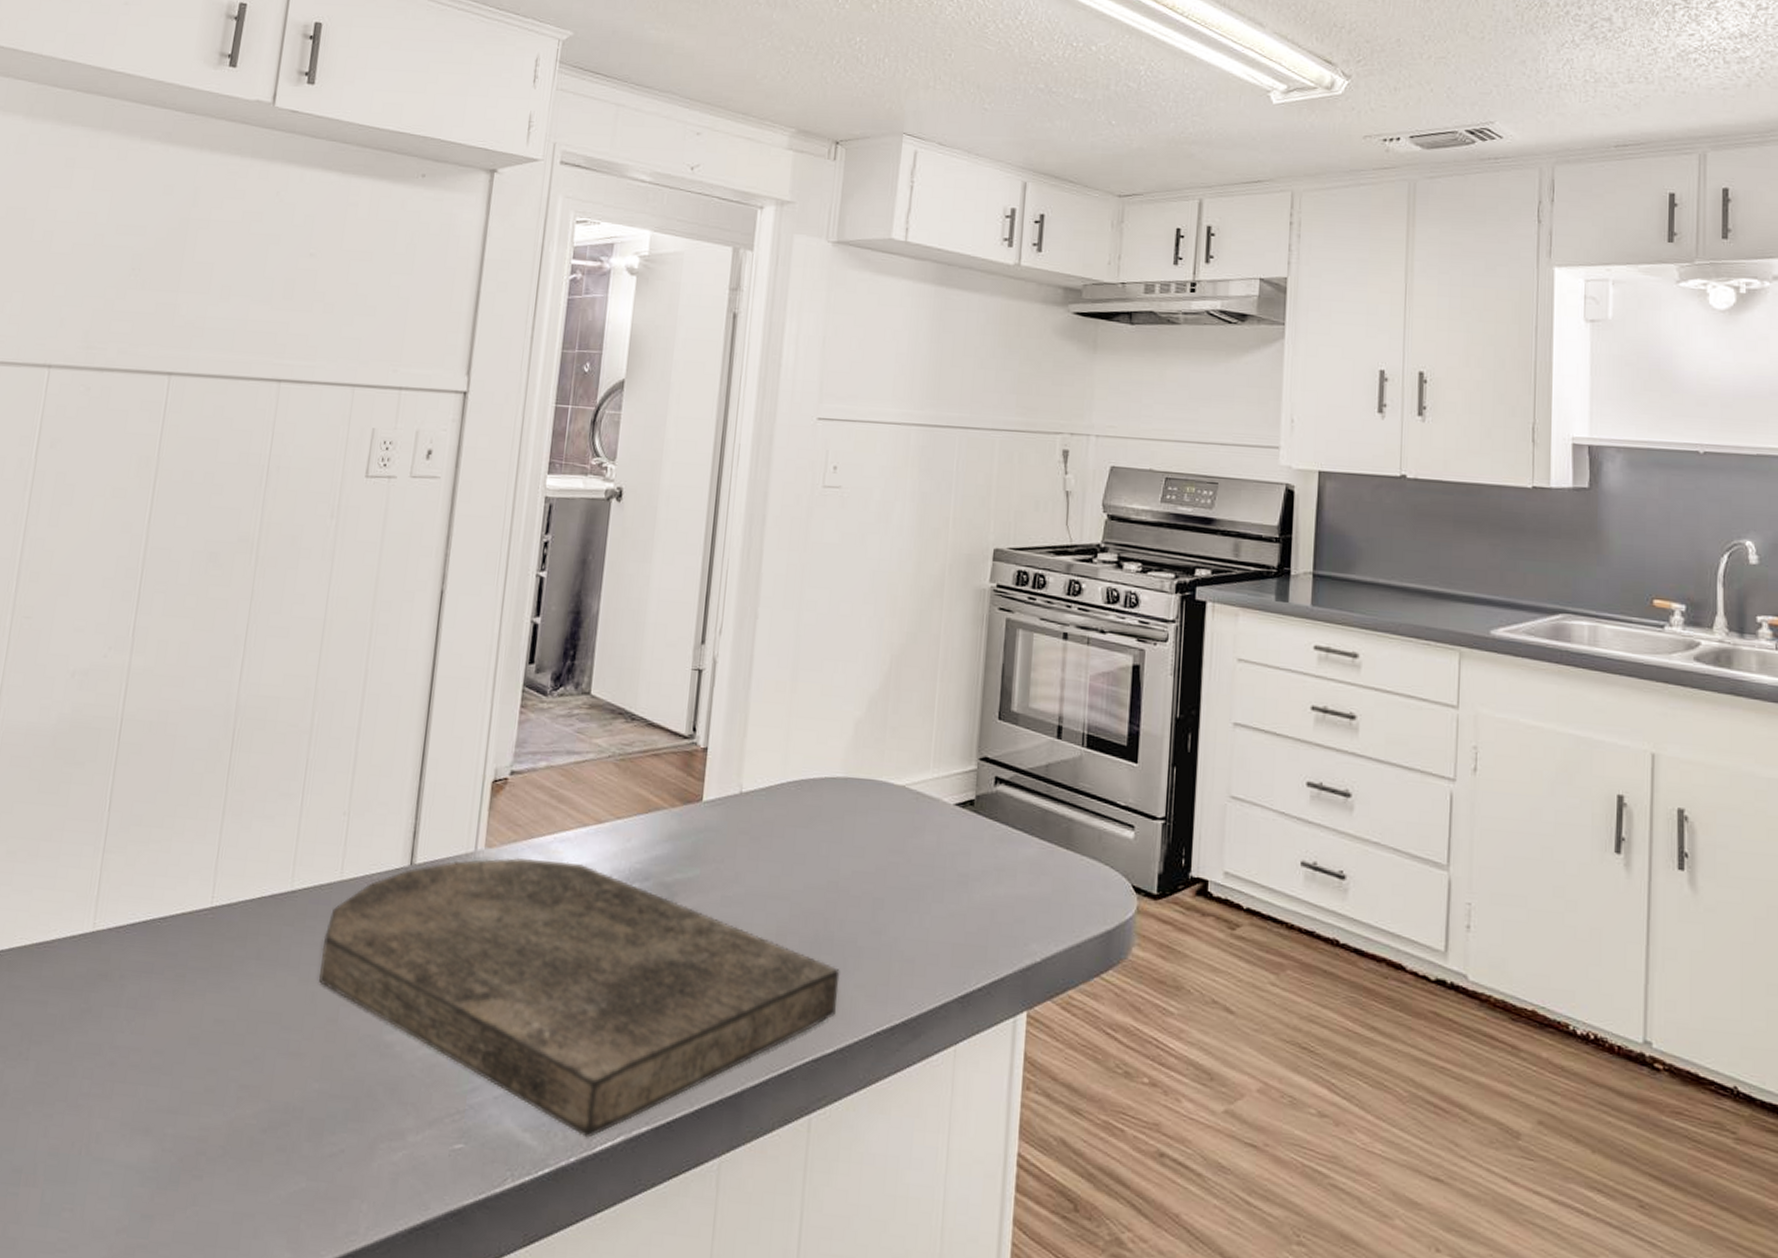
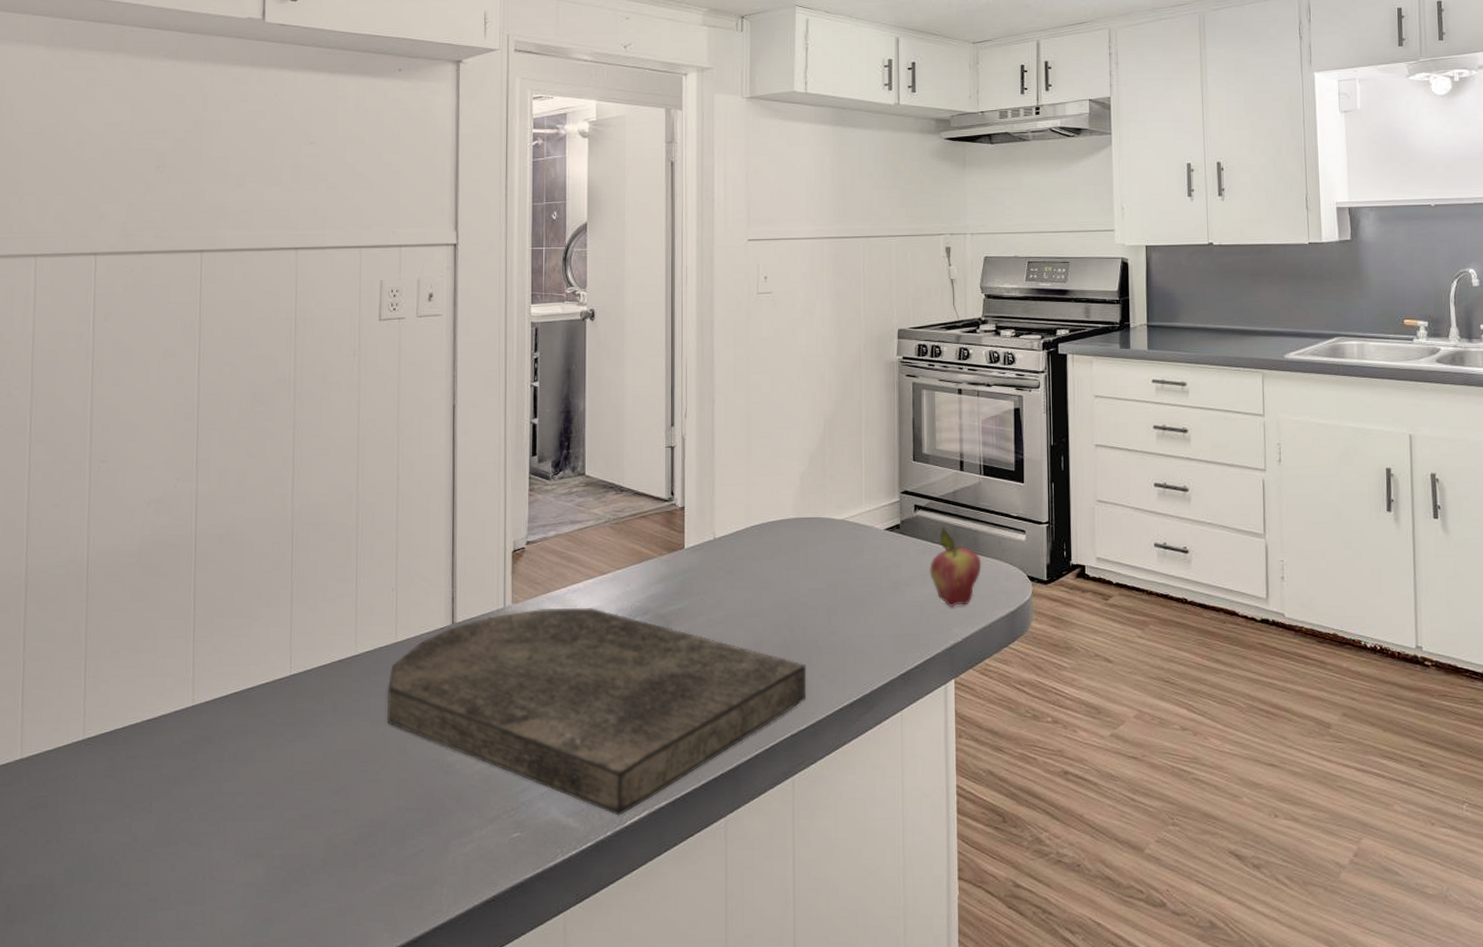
fruit: none [1007,809,1075,917] -> present [930,527,982,608]

